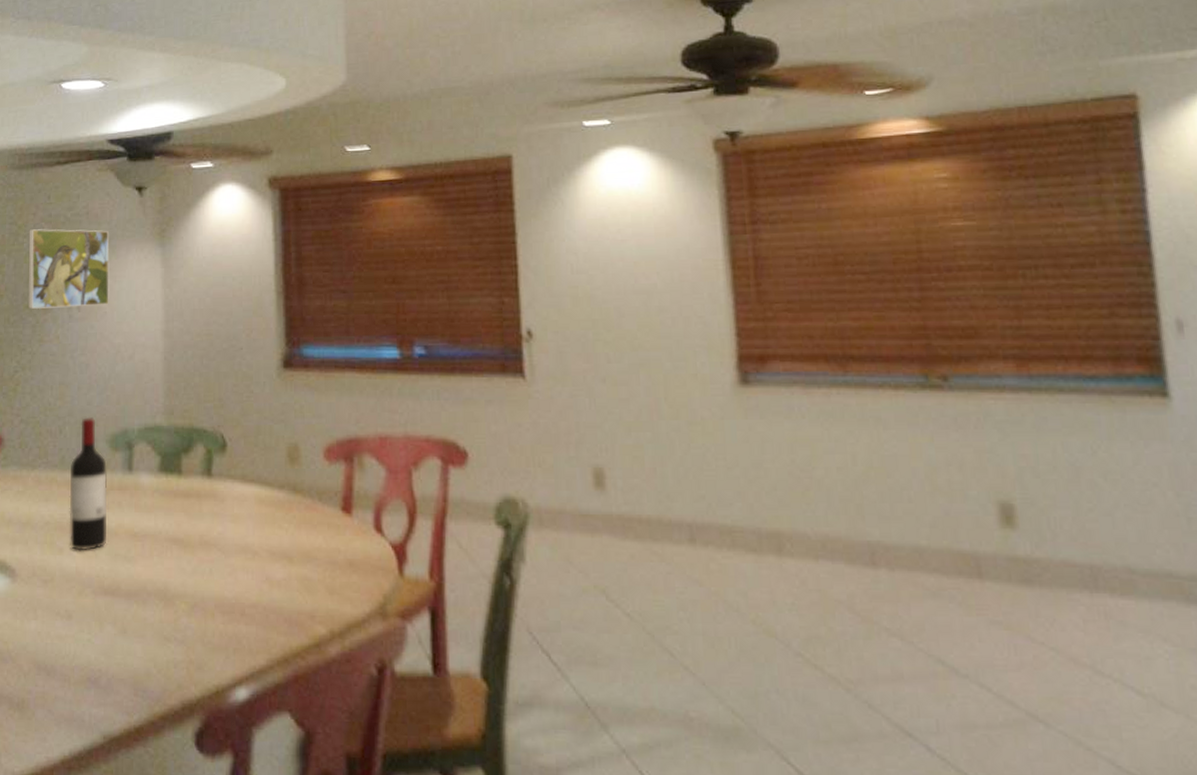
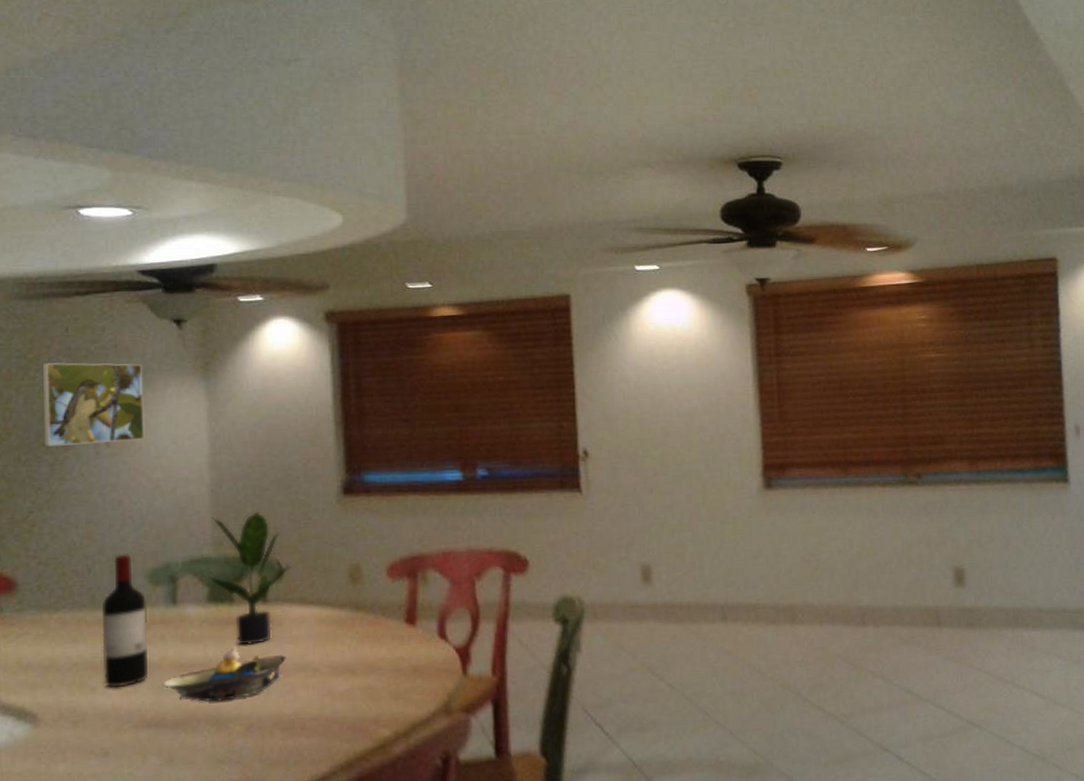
decorative bowl: none [118,521,228,576] -> present [162,647,286,702]
potted plant: none [160,381,234,520] -> present [209,511,291,645]

